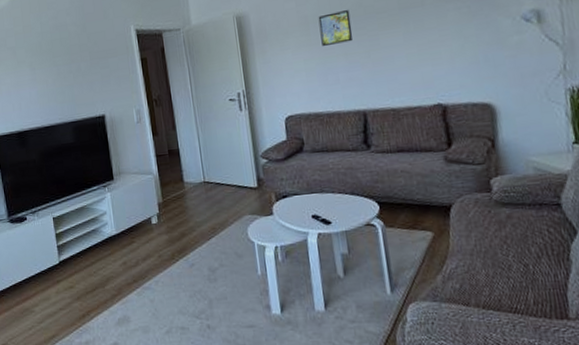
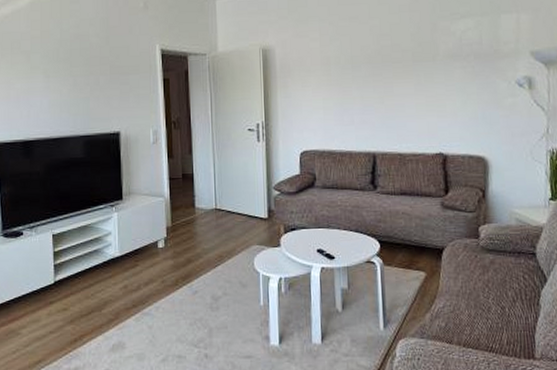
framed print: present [318,10,353,46] -> none [339,56,370,87]

